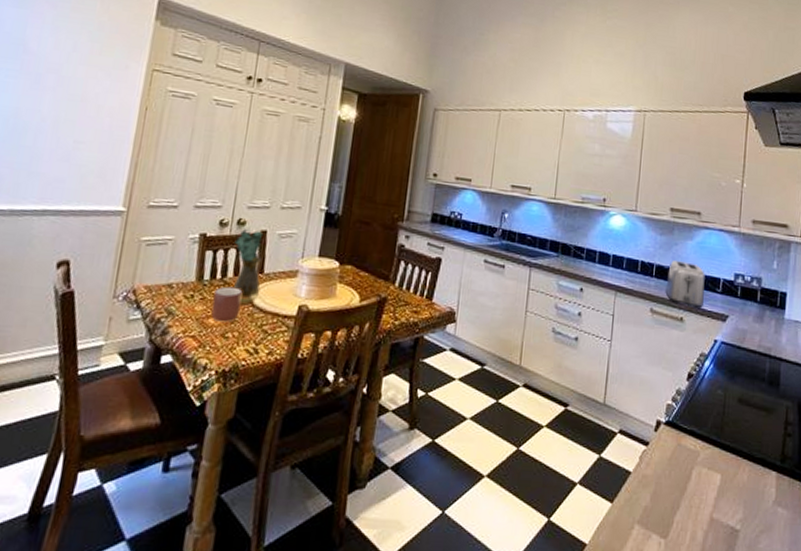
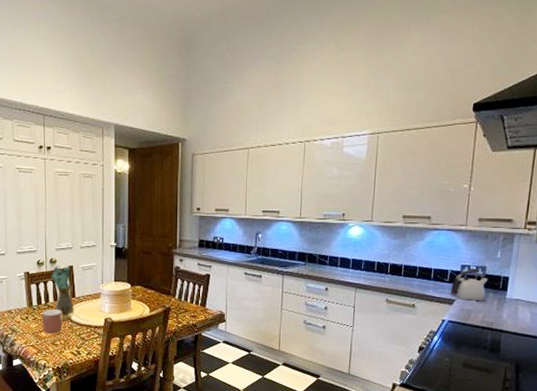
toaster: present [665,261,705,310] -> none [399,259,435,297]
kettle: none [724,278,764,320] -> present [451,268,488,301]

